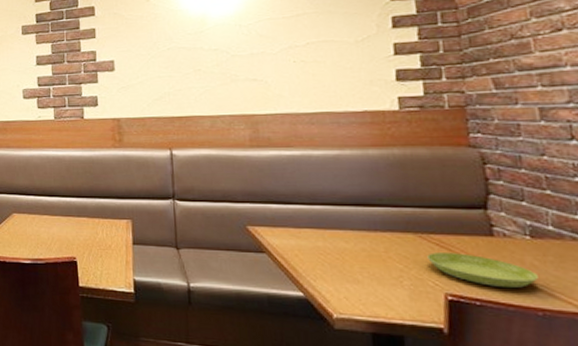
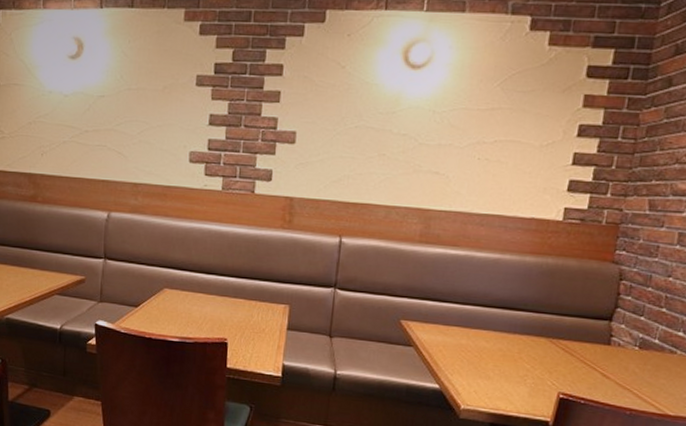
saucer: present [427,252,538,288] -> none [552,356,635,391]

